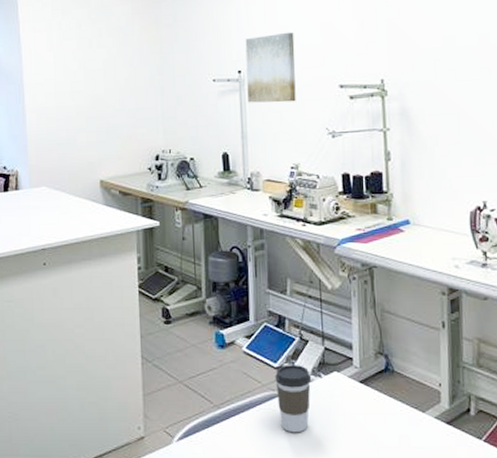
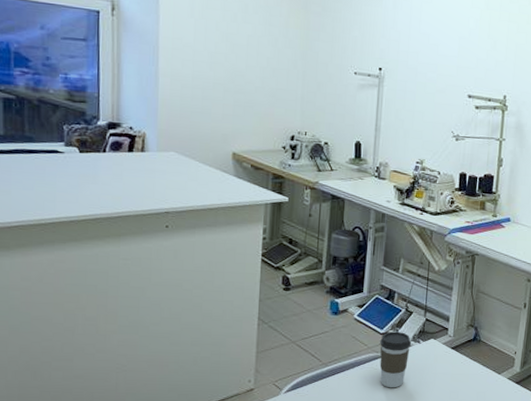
wall art: present [245,32,296,103] -> none [385,39,434,104]

